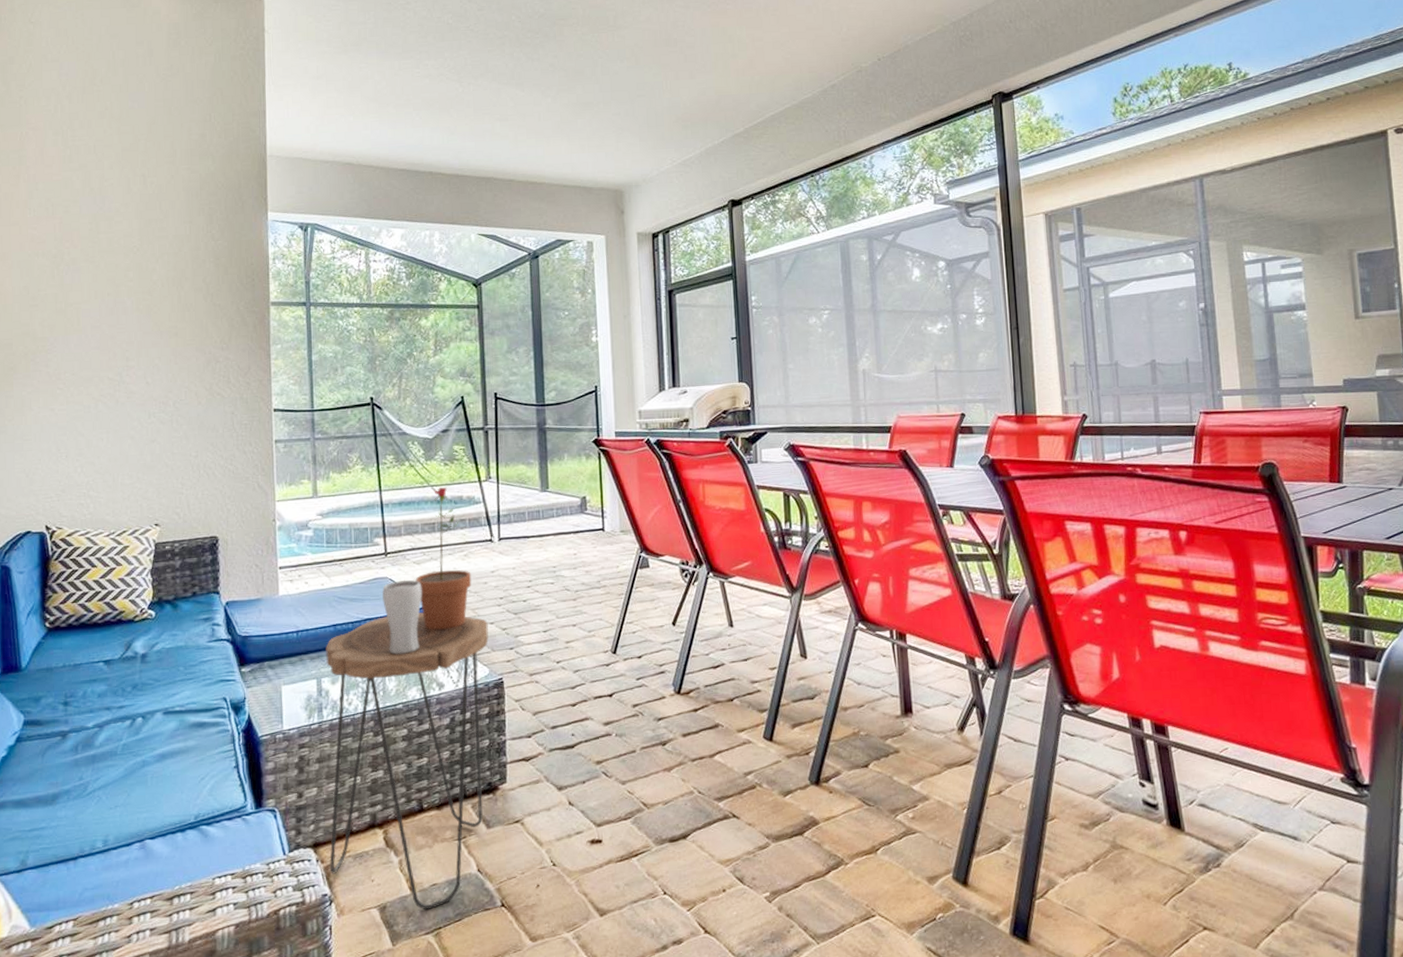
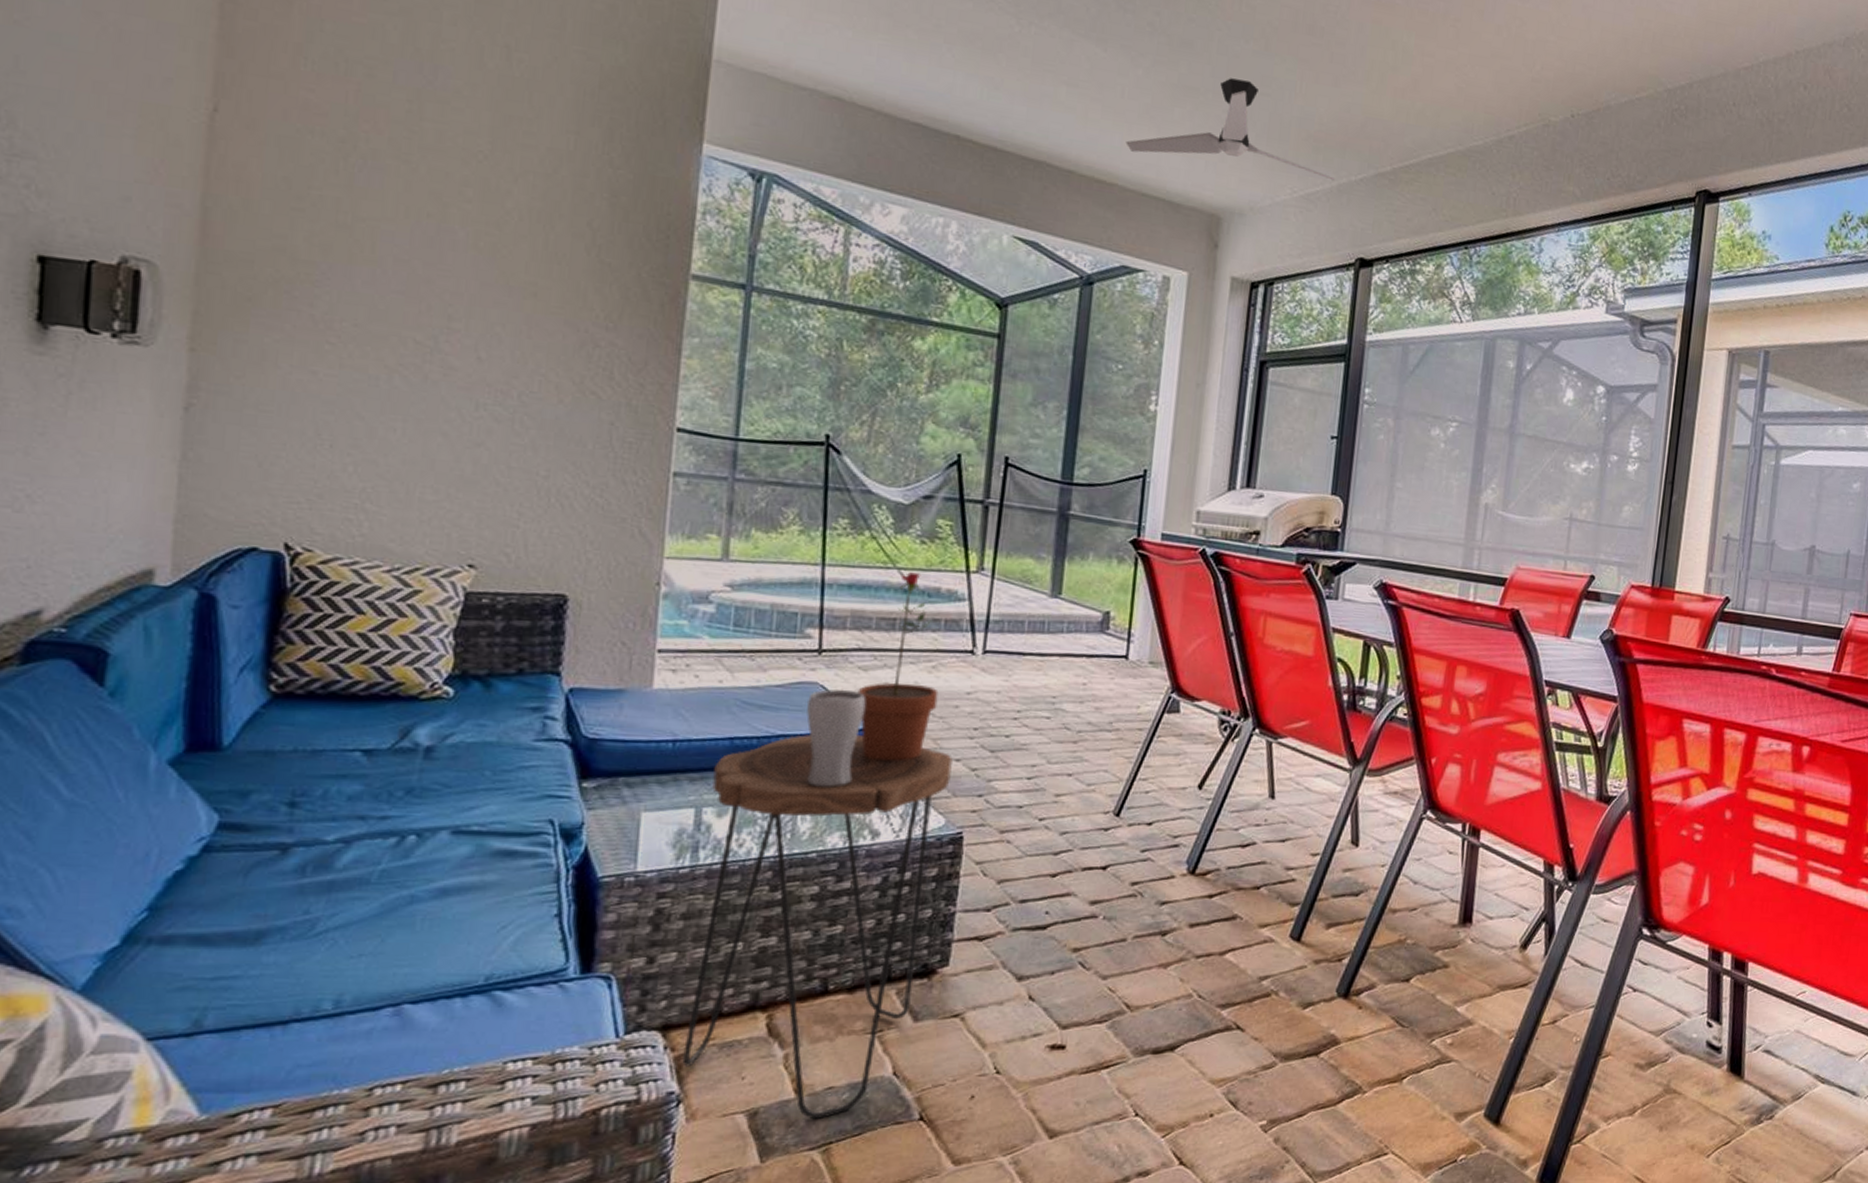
ceiling fan: none [546,89,702,157] -> present [1125,78,1335,181]

